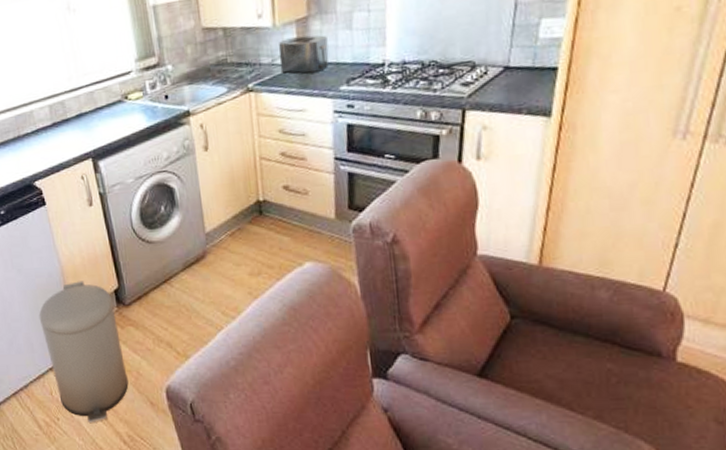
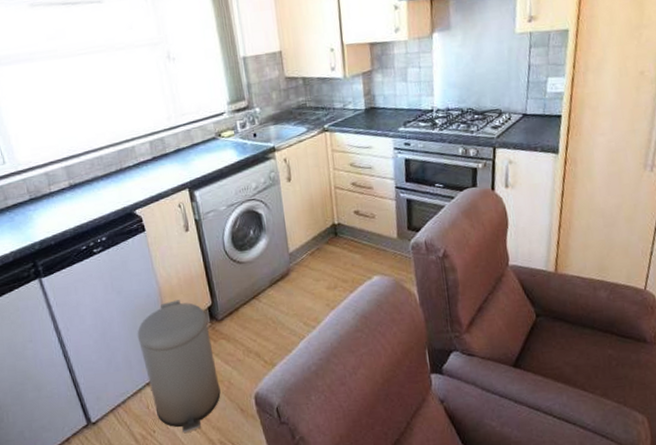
toaster: present [278,35,329,74] -> none [348,85,390,118]

